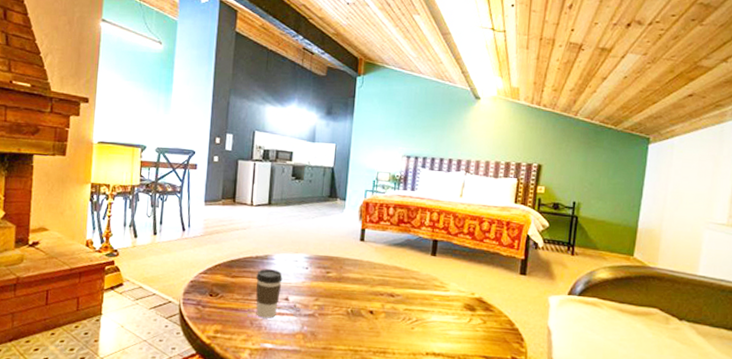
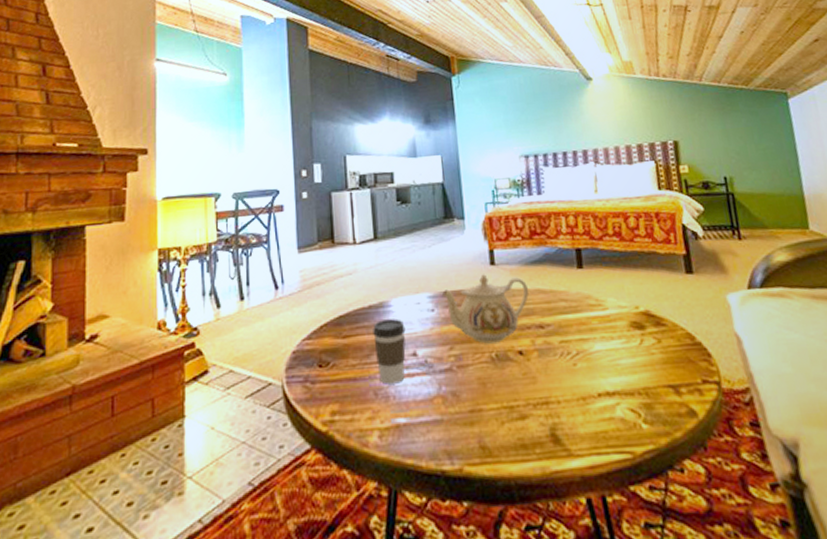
teapot: none [316,247,387,302] -> present [441,274,529,344]

